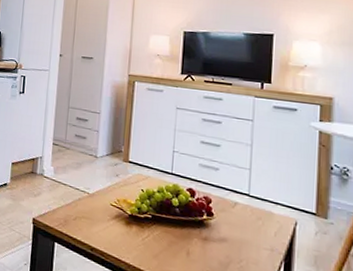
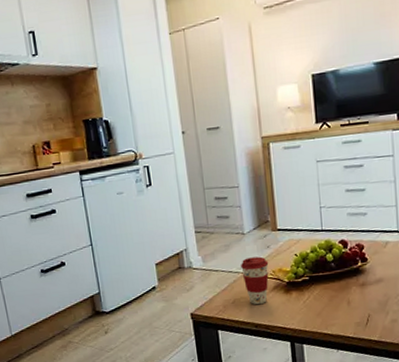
coffee cup: none [88,180,115,229] -> present [241,256,269,305]

